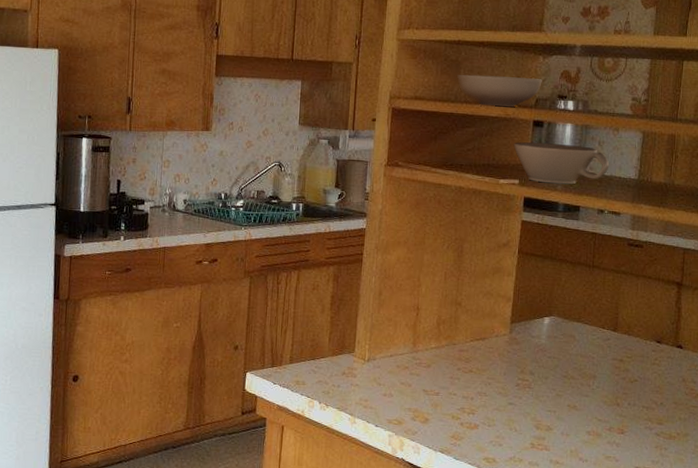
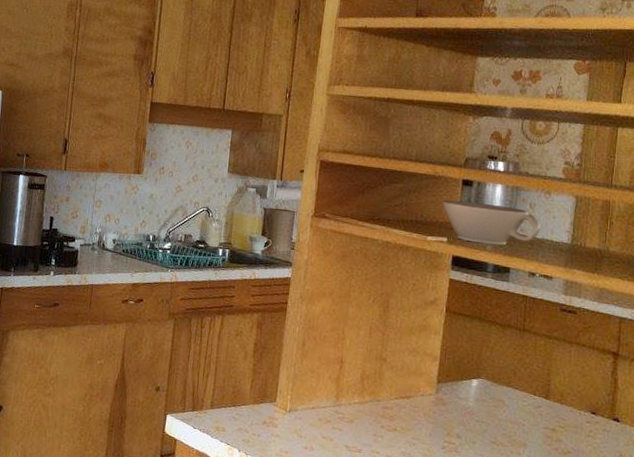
bowl: present [456,75,542,107] -> none [385,131,472,166]

